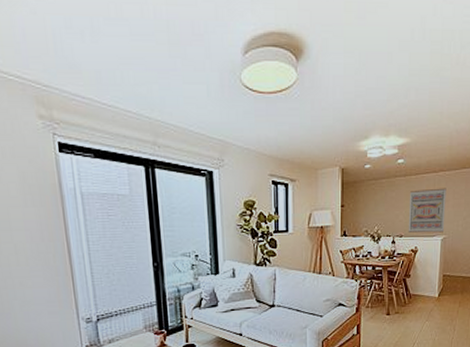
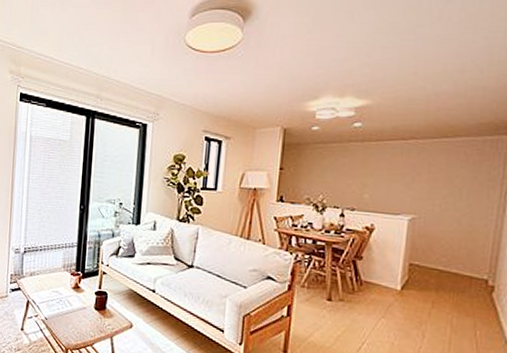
wall art: present [408,188,447,234] -> none [362,158,419,211]

